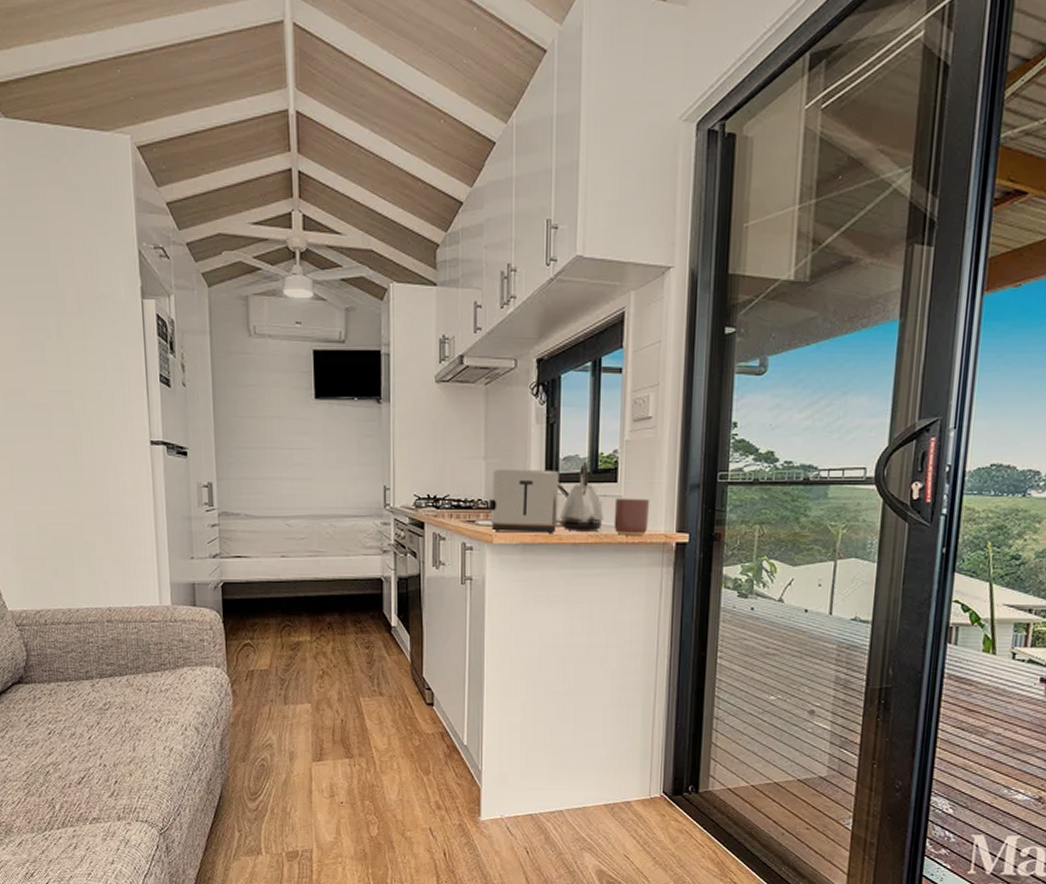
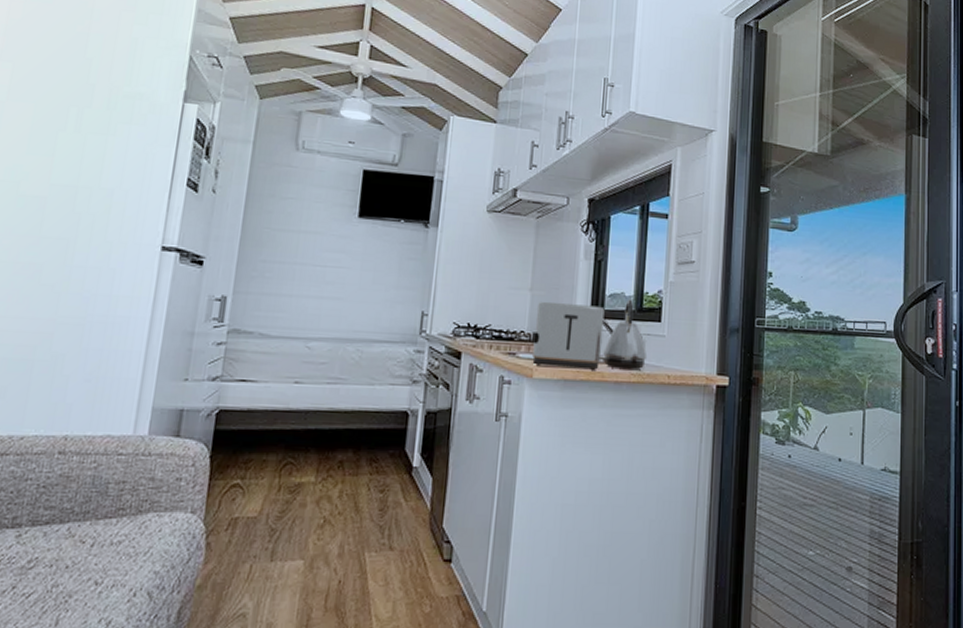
mug: present [614,498,650,535] -> none [656,338,692,376]

